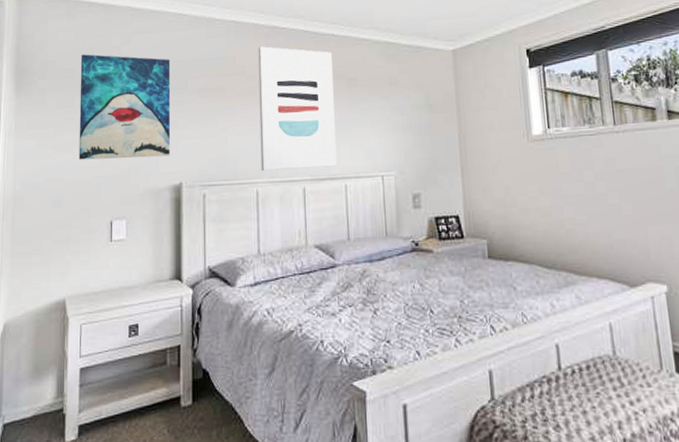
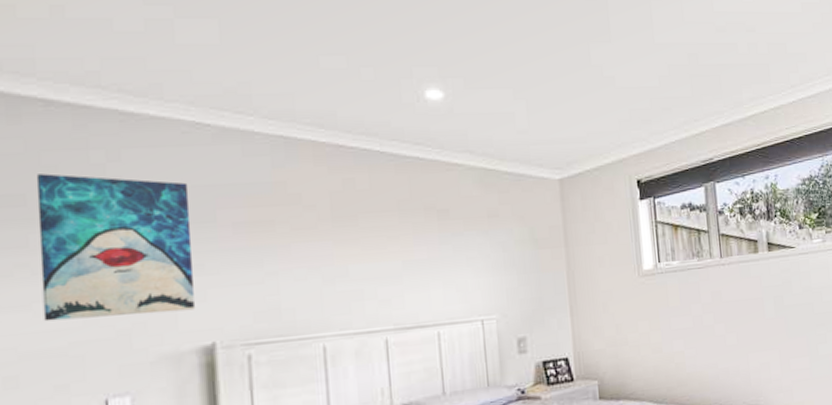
wall art: present [258,46,337,172] -> none [317,169,427,323]

